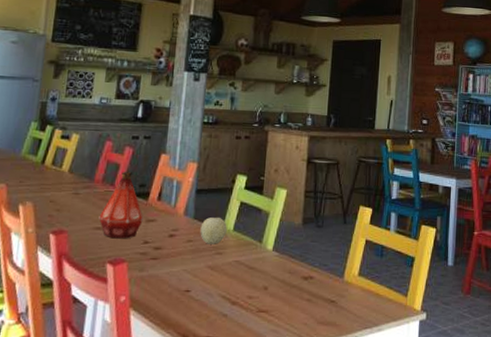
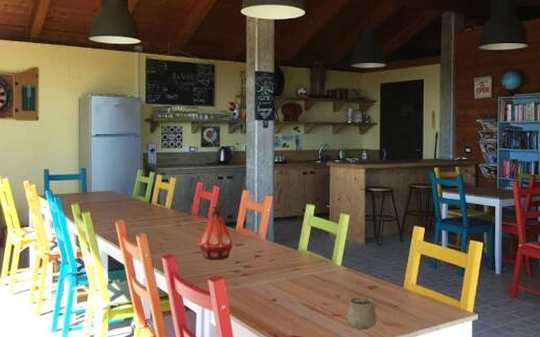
fruit: present [200,217,227,244] -> none [280,240,302,262]
cup: none [274,289,310,329] -> present [347,297,377,329]

